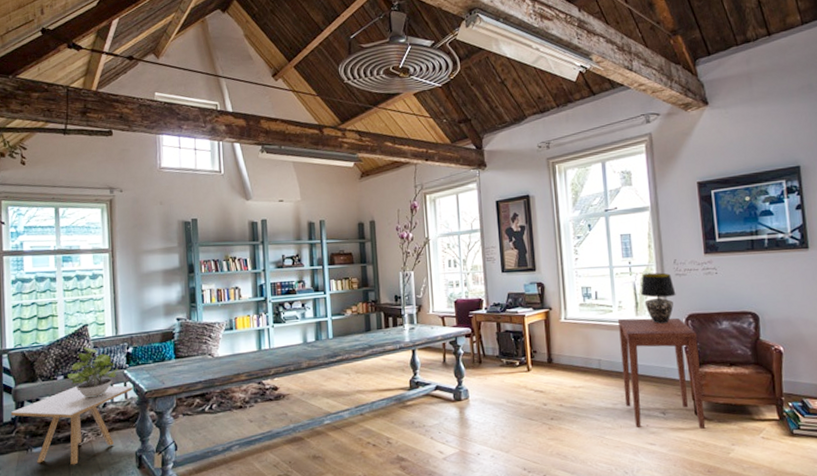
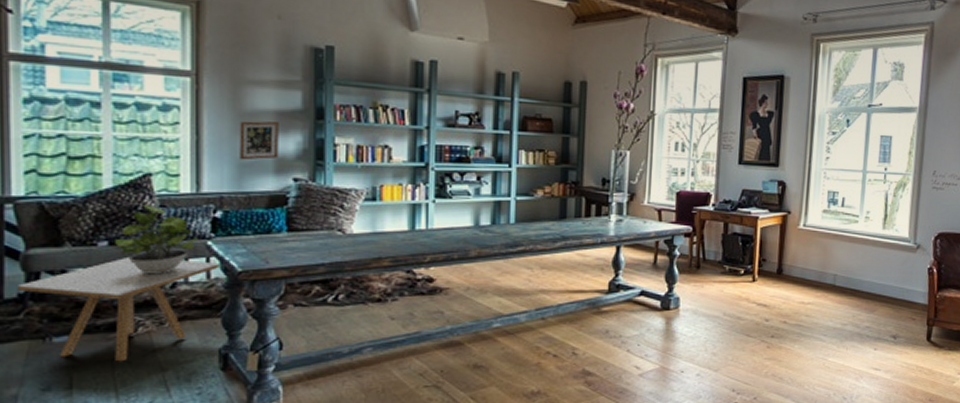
picture frame: none [140,277,166,309] -> present [239,120,279,161]
side table: present [617,317,706,429] -> none [855,231,944,356]
table lamp: present [641,272,676,324] -> none [892,183,930,240]

